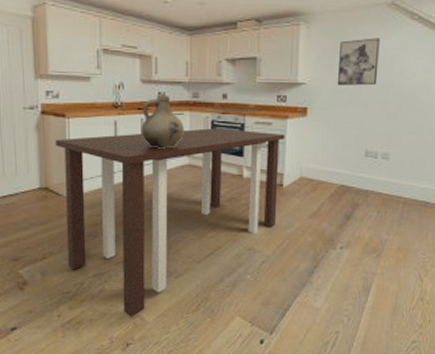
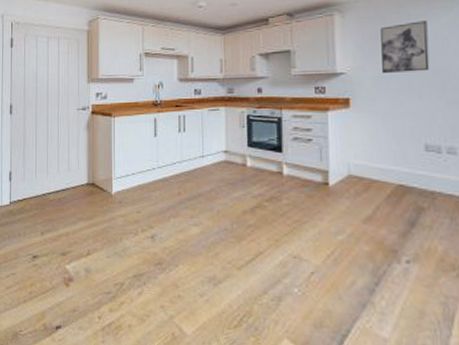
dining table: present [55,128,285,317] -> none [102,123,327,327]
ceramic jug: present [141,94,184,149] -> none [178,91,220,145]

